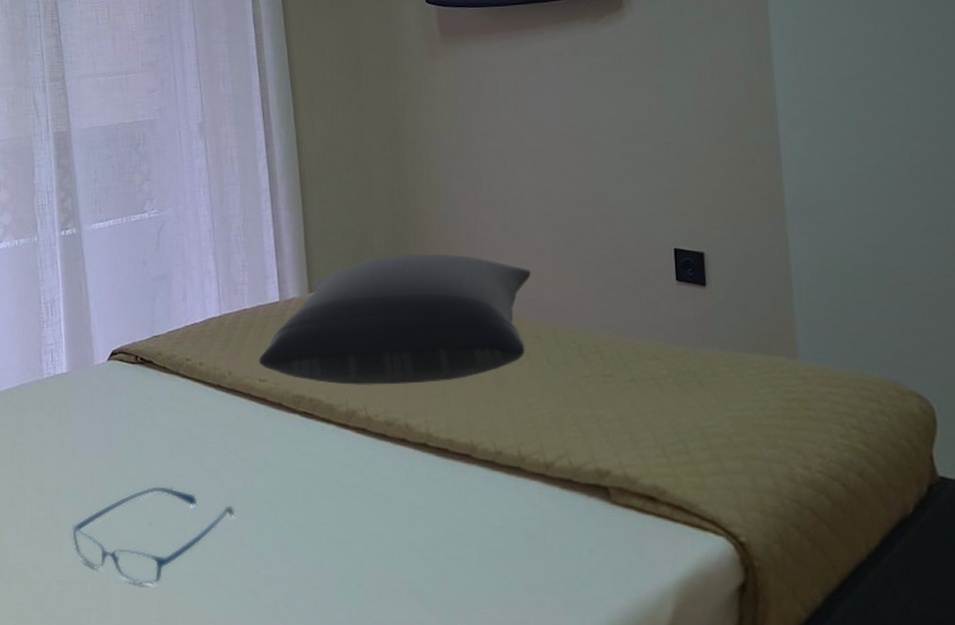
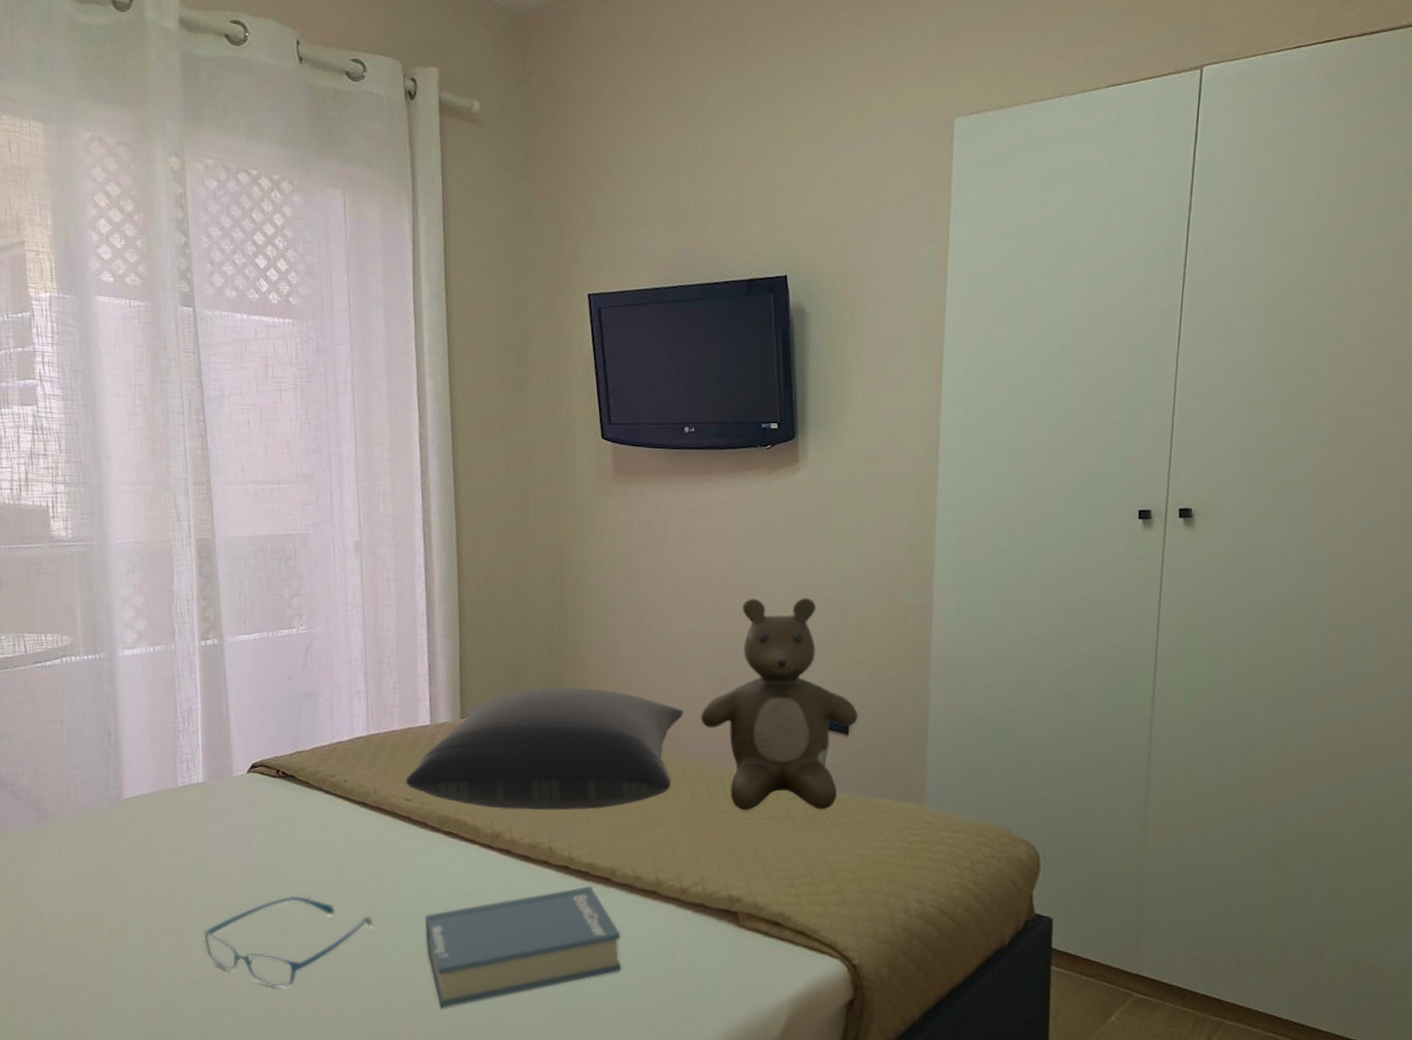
hardback book: none [285,463,491,604] -> present [424,885,622,1008]
teddy bear: none [549,145,714,375] -> present [701,598,858,811]

